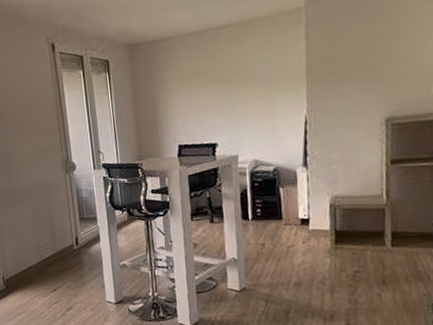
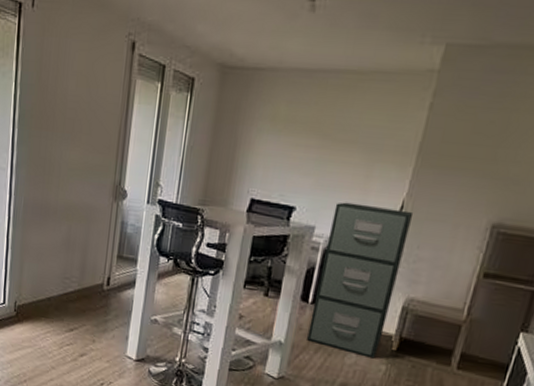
filing cabinet: none [250,124,320,255] -> present [307,202,414,359]

